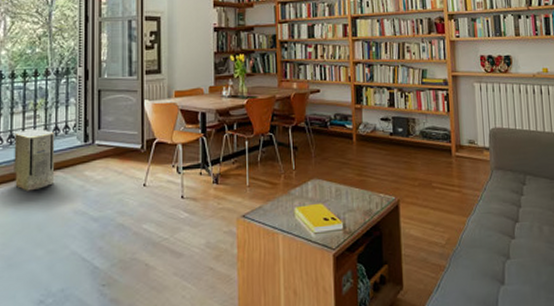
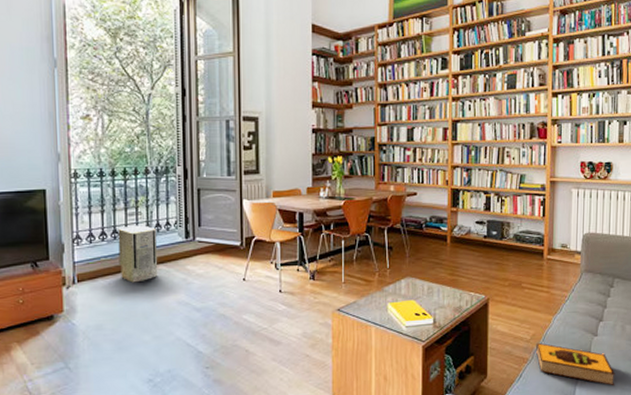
hardback book: none [452,247,539,295] -> present [536,342,615,386]

